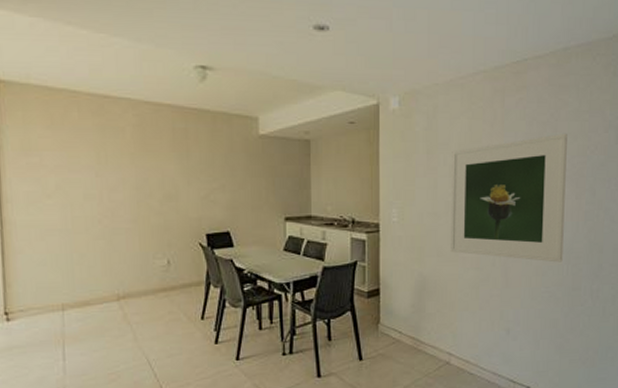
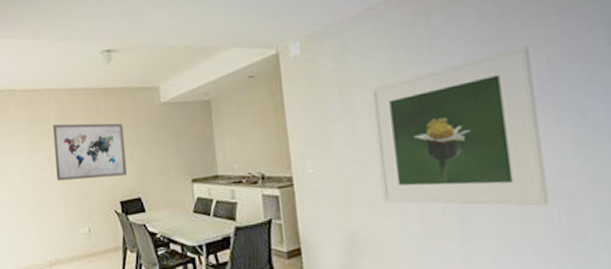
wall art: none [128,141,217,207] -> present [52,123,128,181]

